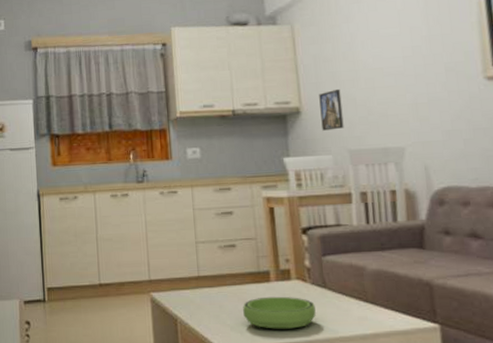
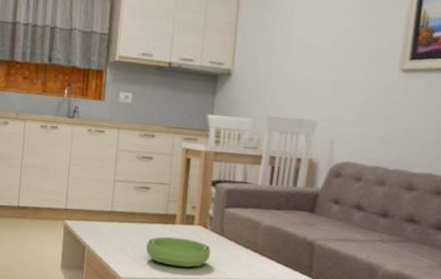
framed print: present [319,88,344,131] -> none [248,58,272,96]

